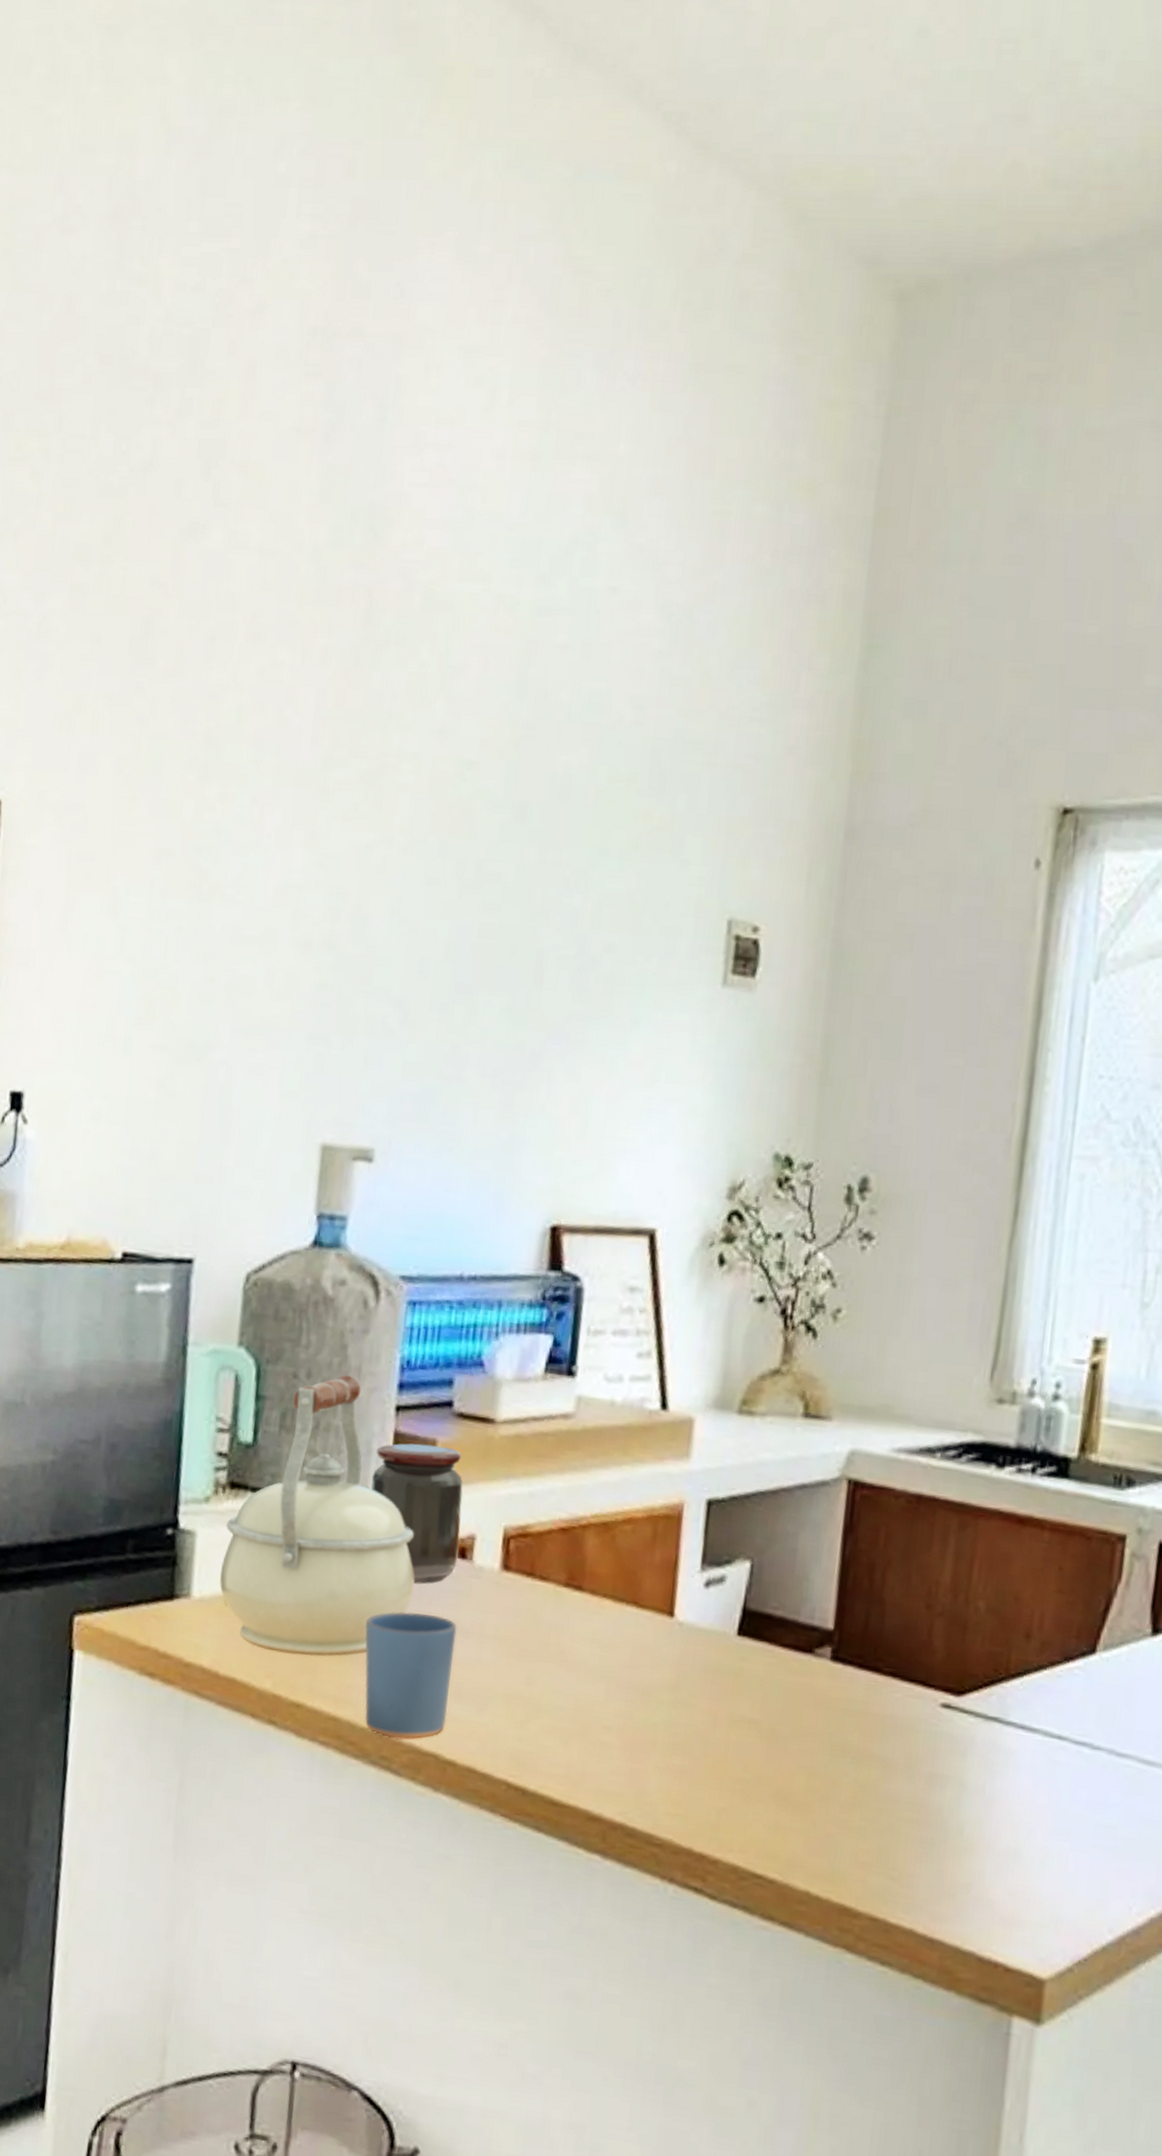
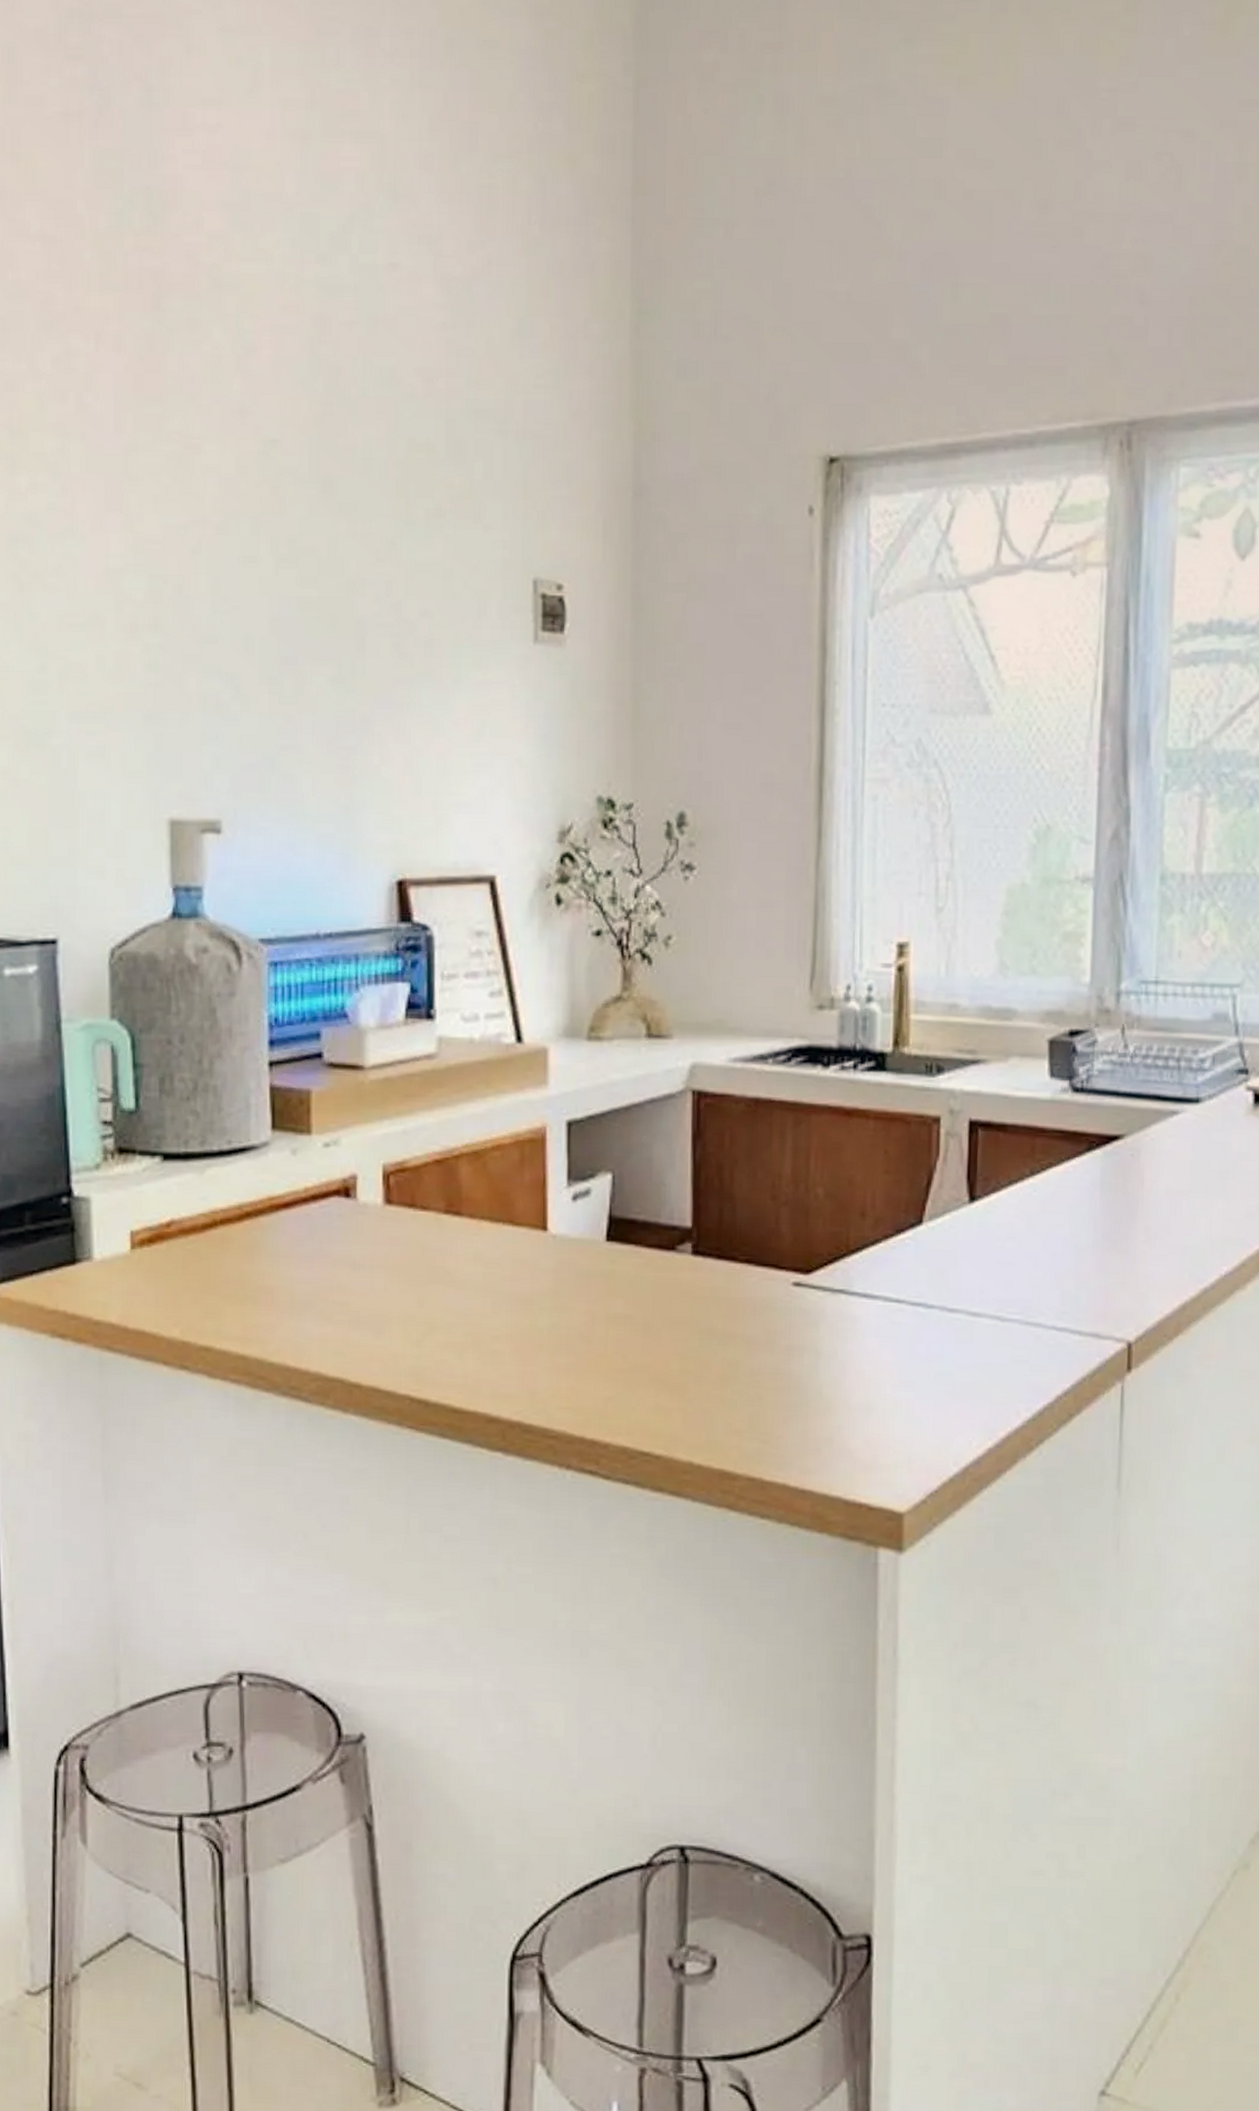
kettle: present [219,1375,415,1656] -> none [118,1037,304,1302]
mug: present [365,1612,457,1739] -> none [263,1252,349,1368]
jar: present [371,1443,464,1585] -> none [253,1095,342,1225]

